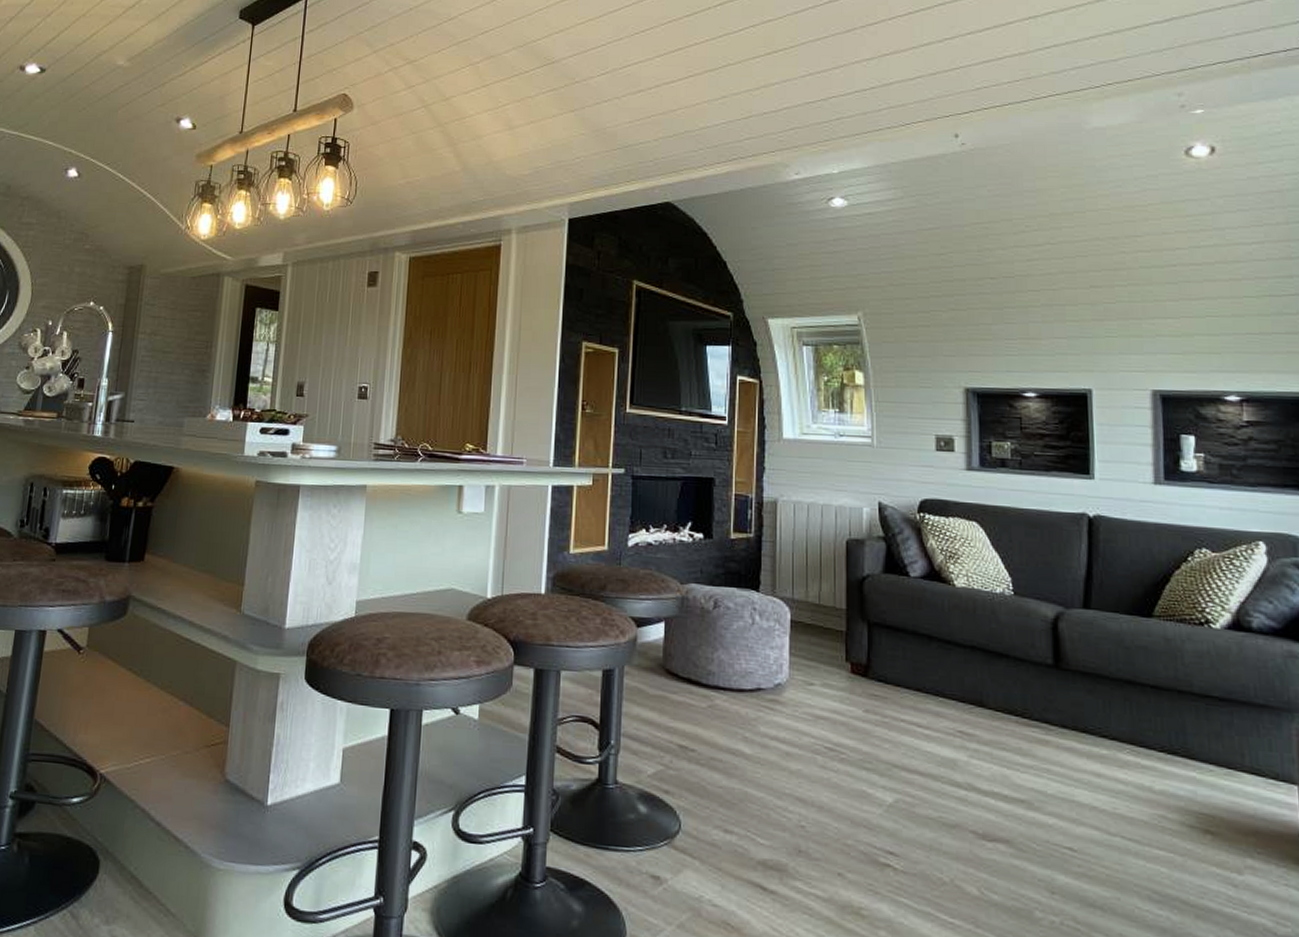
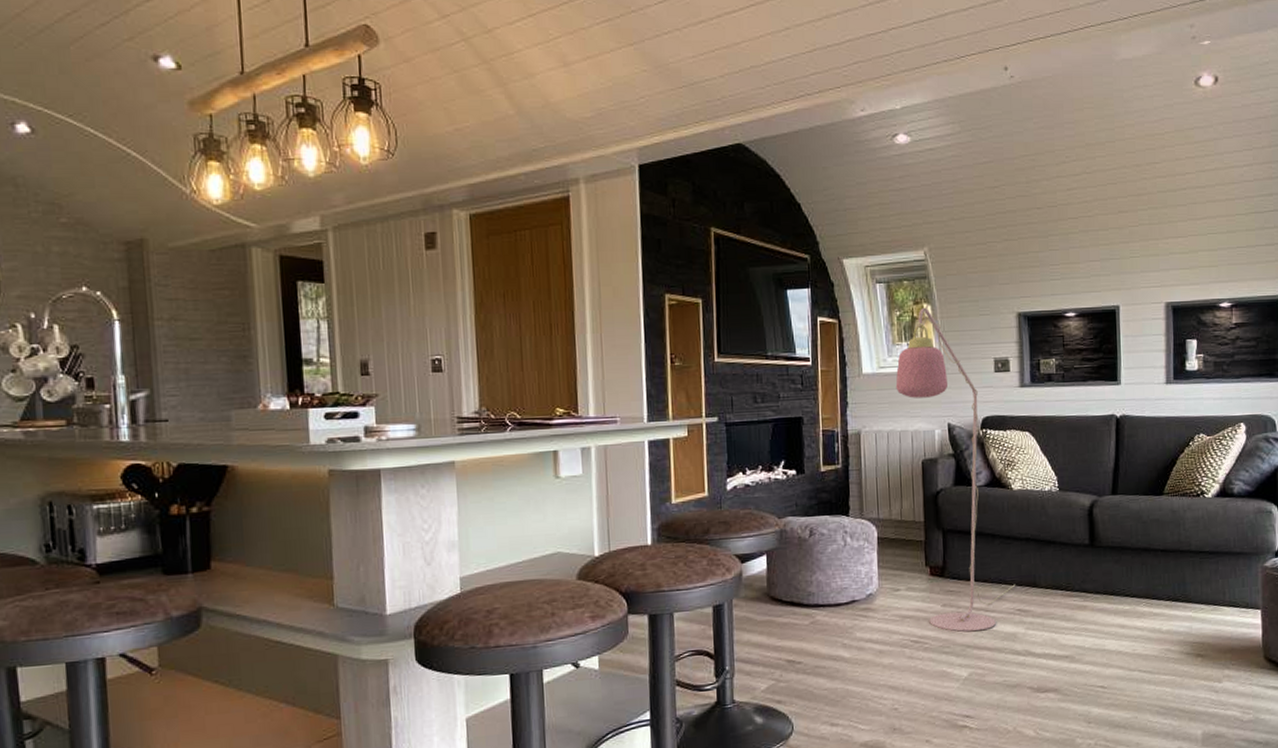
floor lamp: none [819,371,957,750] -> present [895,304,1016,632]

